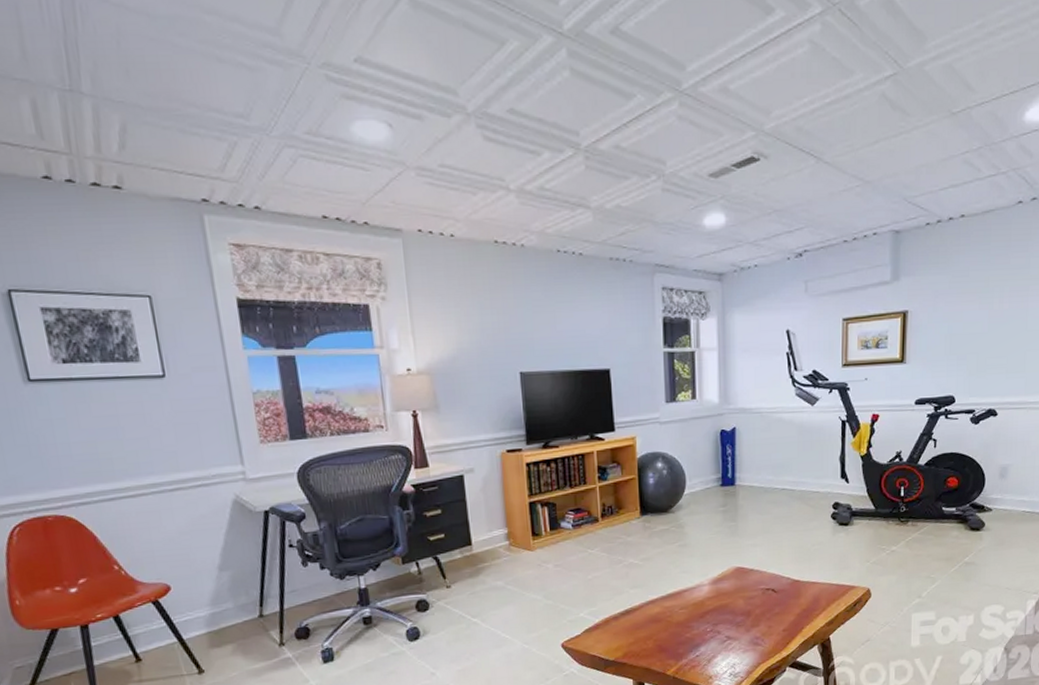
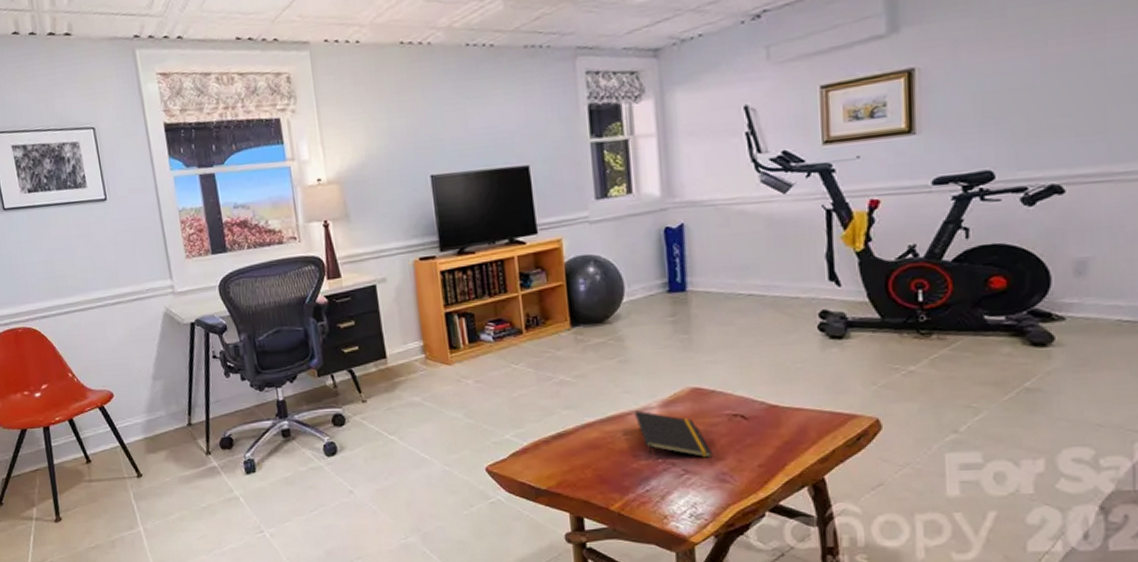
notepad: none [689,588,748,628] -> present [634,410,711,458]

